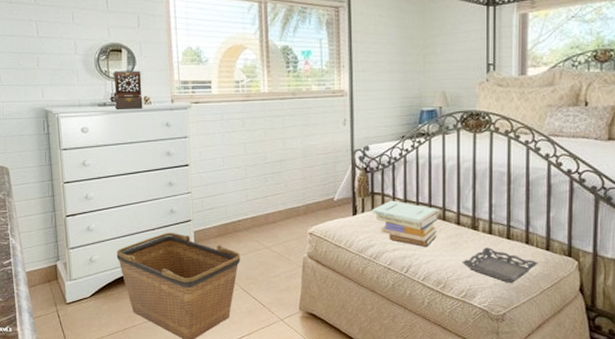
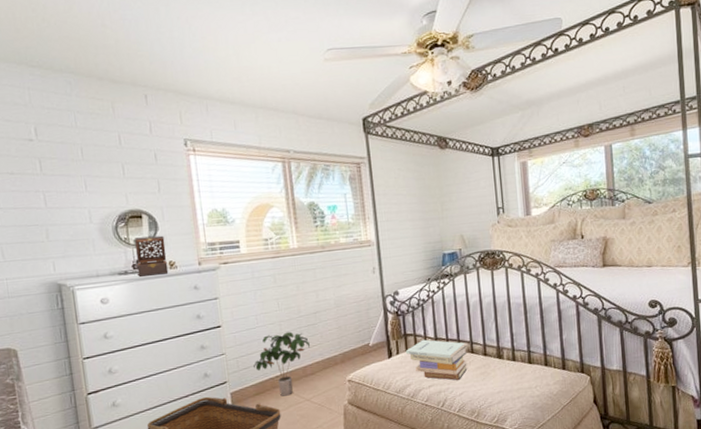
potted plant: none [217,177,273,241] -> present [253,331,310,396]
tray: present [462,247,538,284] -> none [491,373,557,405]

